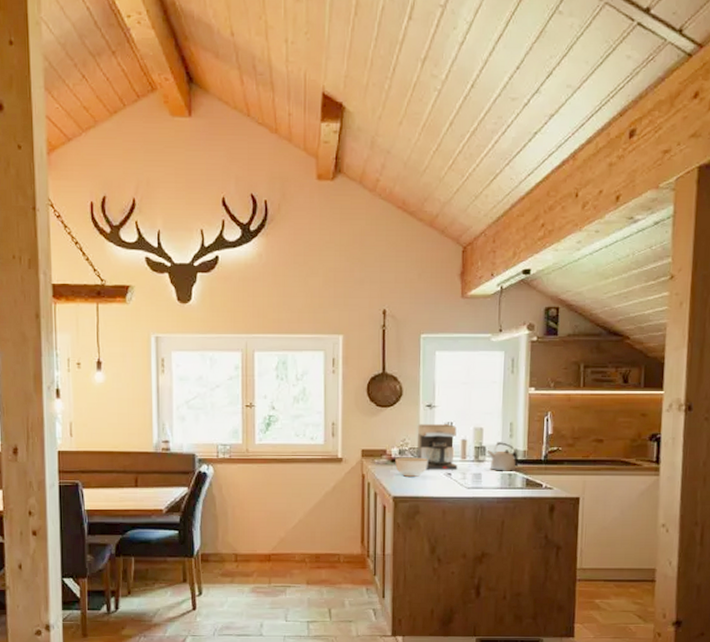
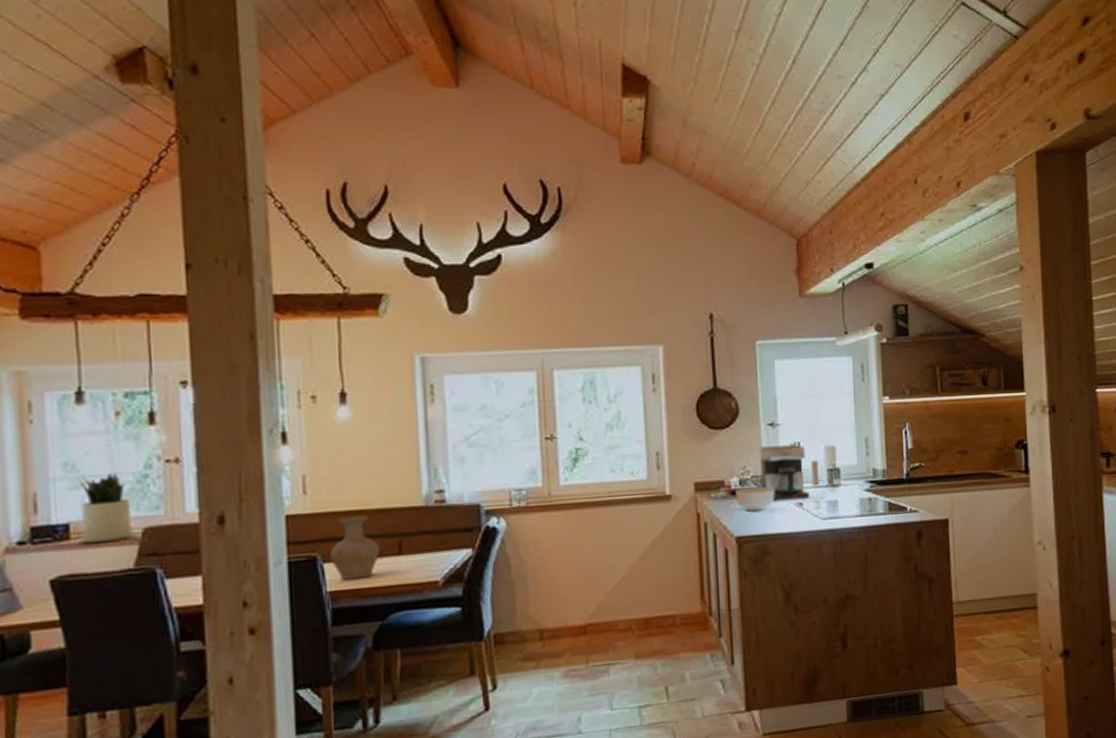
vase: none [88,456,122,502] -> present [330,516,381,580]
kettle: present [486,442,519,471] -> none [841,461,879,496]

